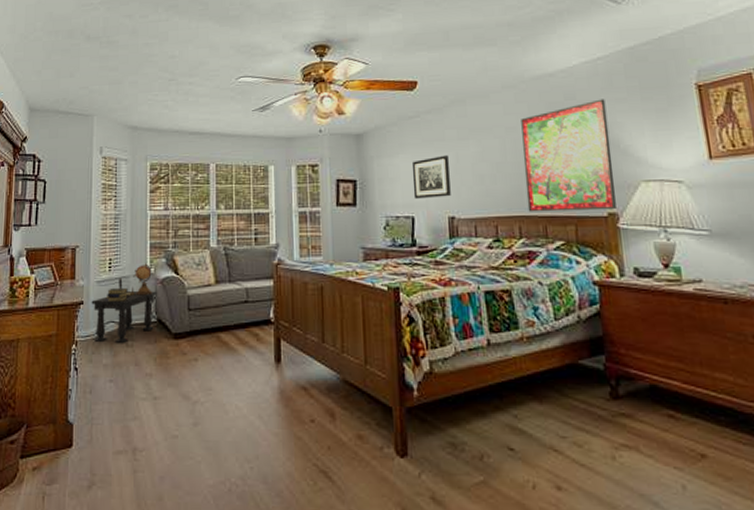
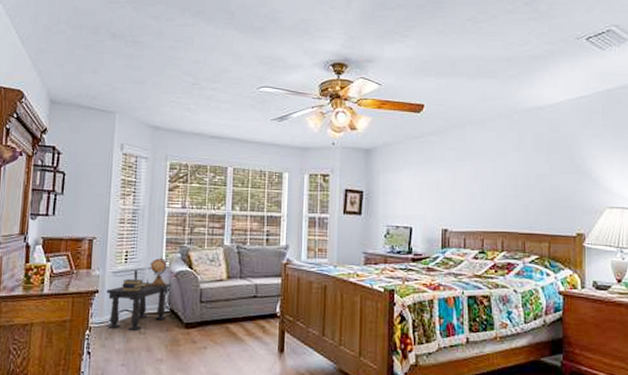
wall art: present [412,155,451,200] -> none [413,174,446,212]
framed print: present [521,99,616,212] -> none [510,133,585,231]

